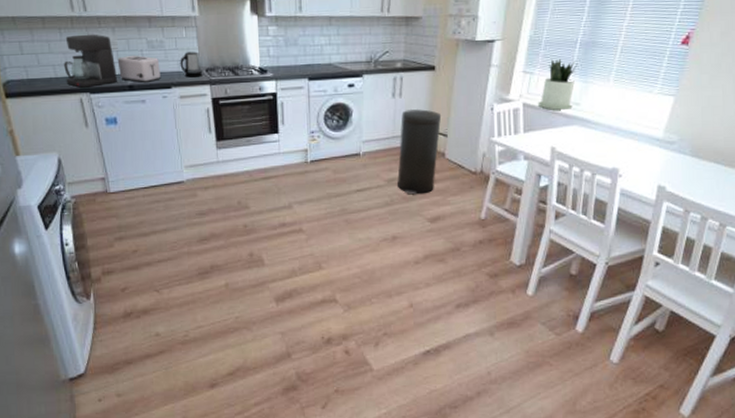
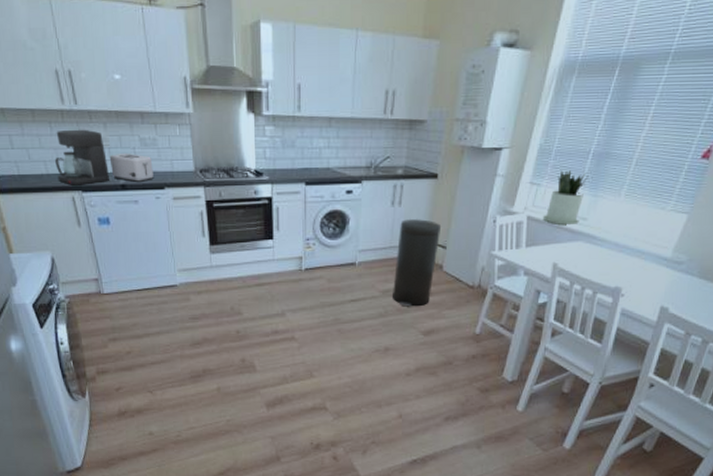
kettle: present [180,52,203,78] -> none [173,151,197,179]

